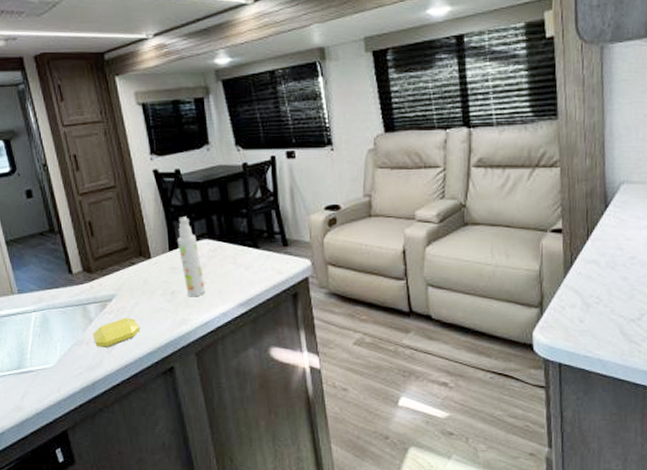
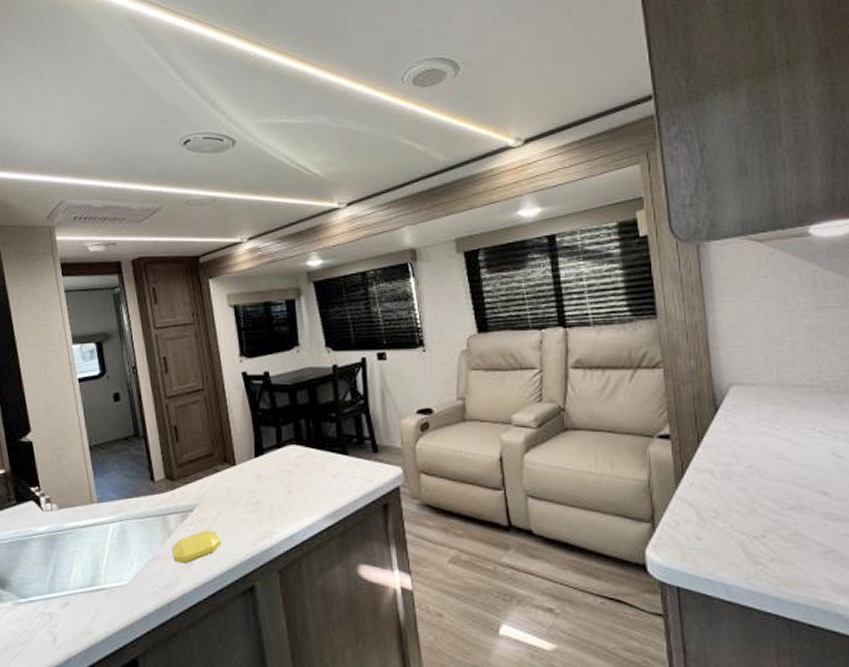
spray bottle: present [177,217,206,297] -> none [264,421,291,508]

